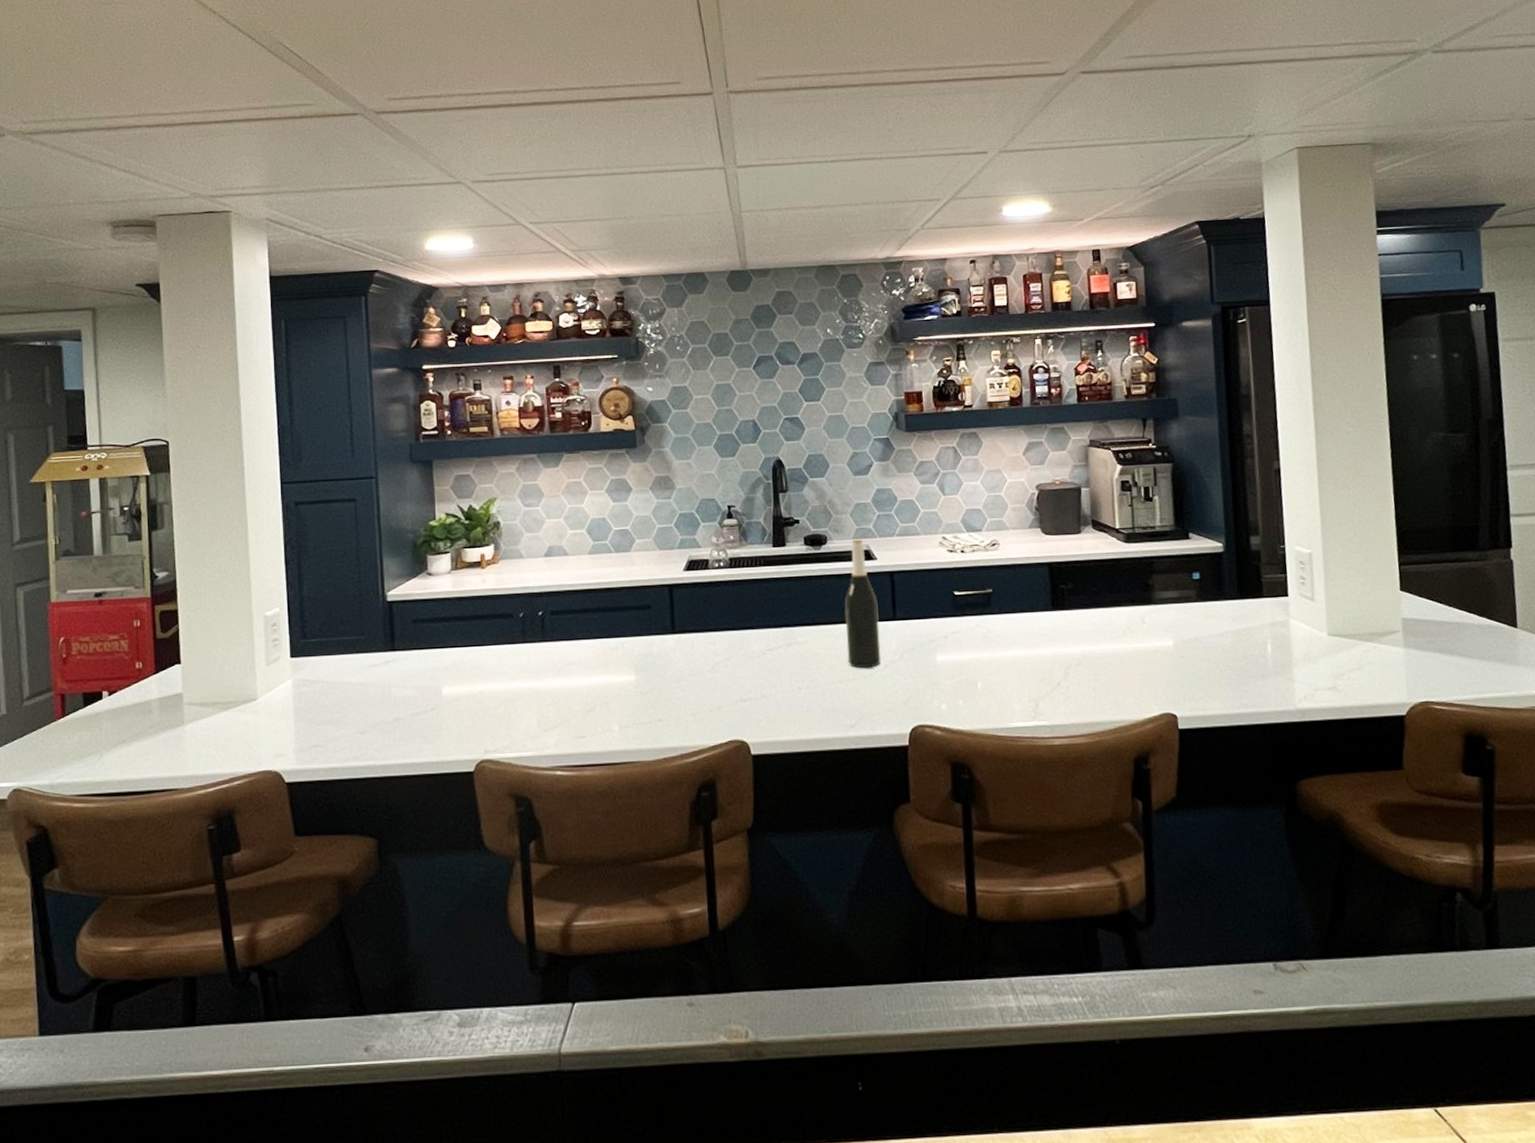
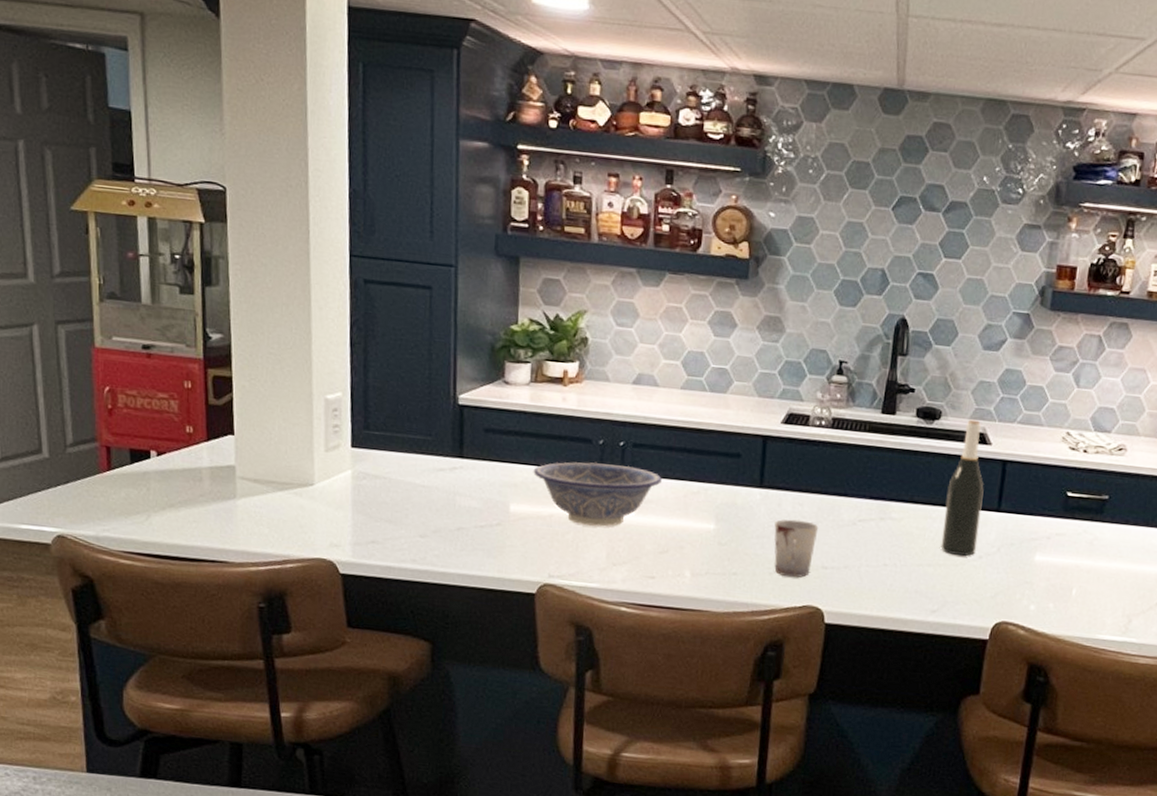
decorative bowl: none [461,632,581,697] -> present [533,462,662,527]
cup: none [691,658,732,716] -> present [774,519,819,578]

